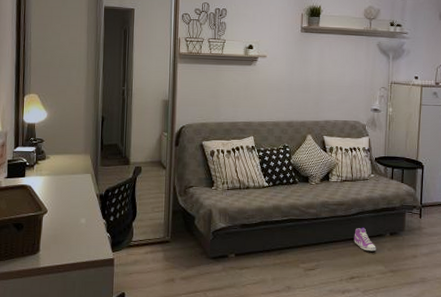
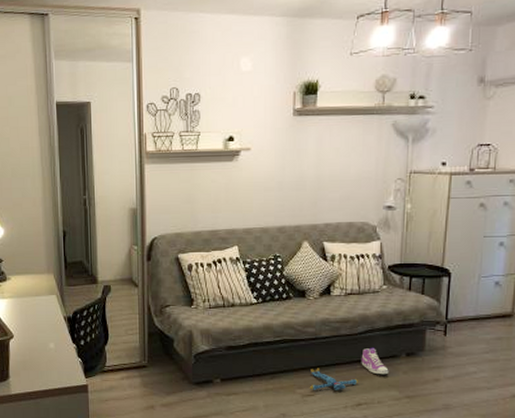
plush toy: none [311,245,352,266] -> present [309,368,359,391]

